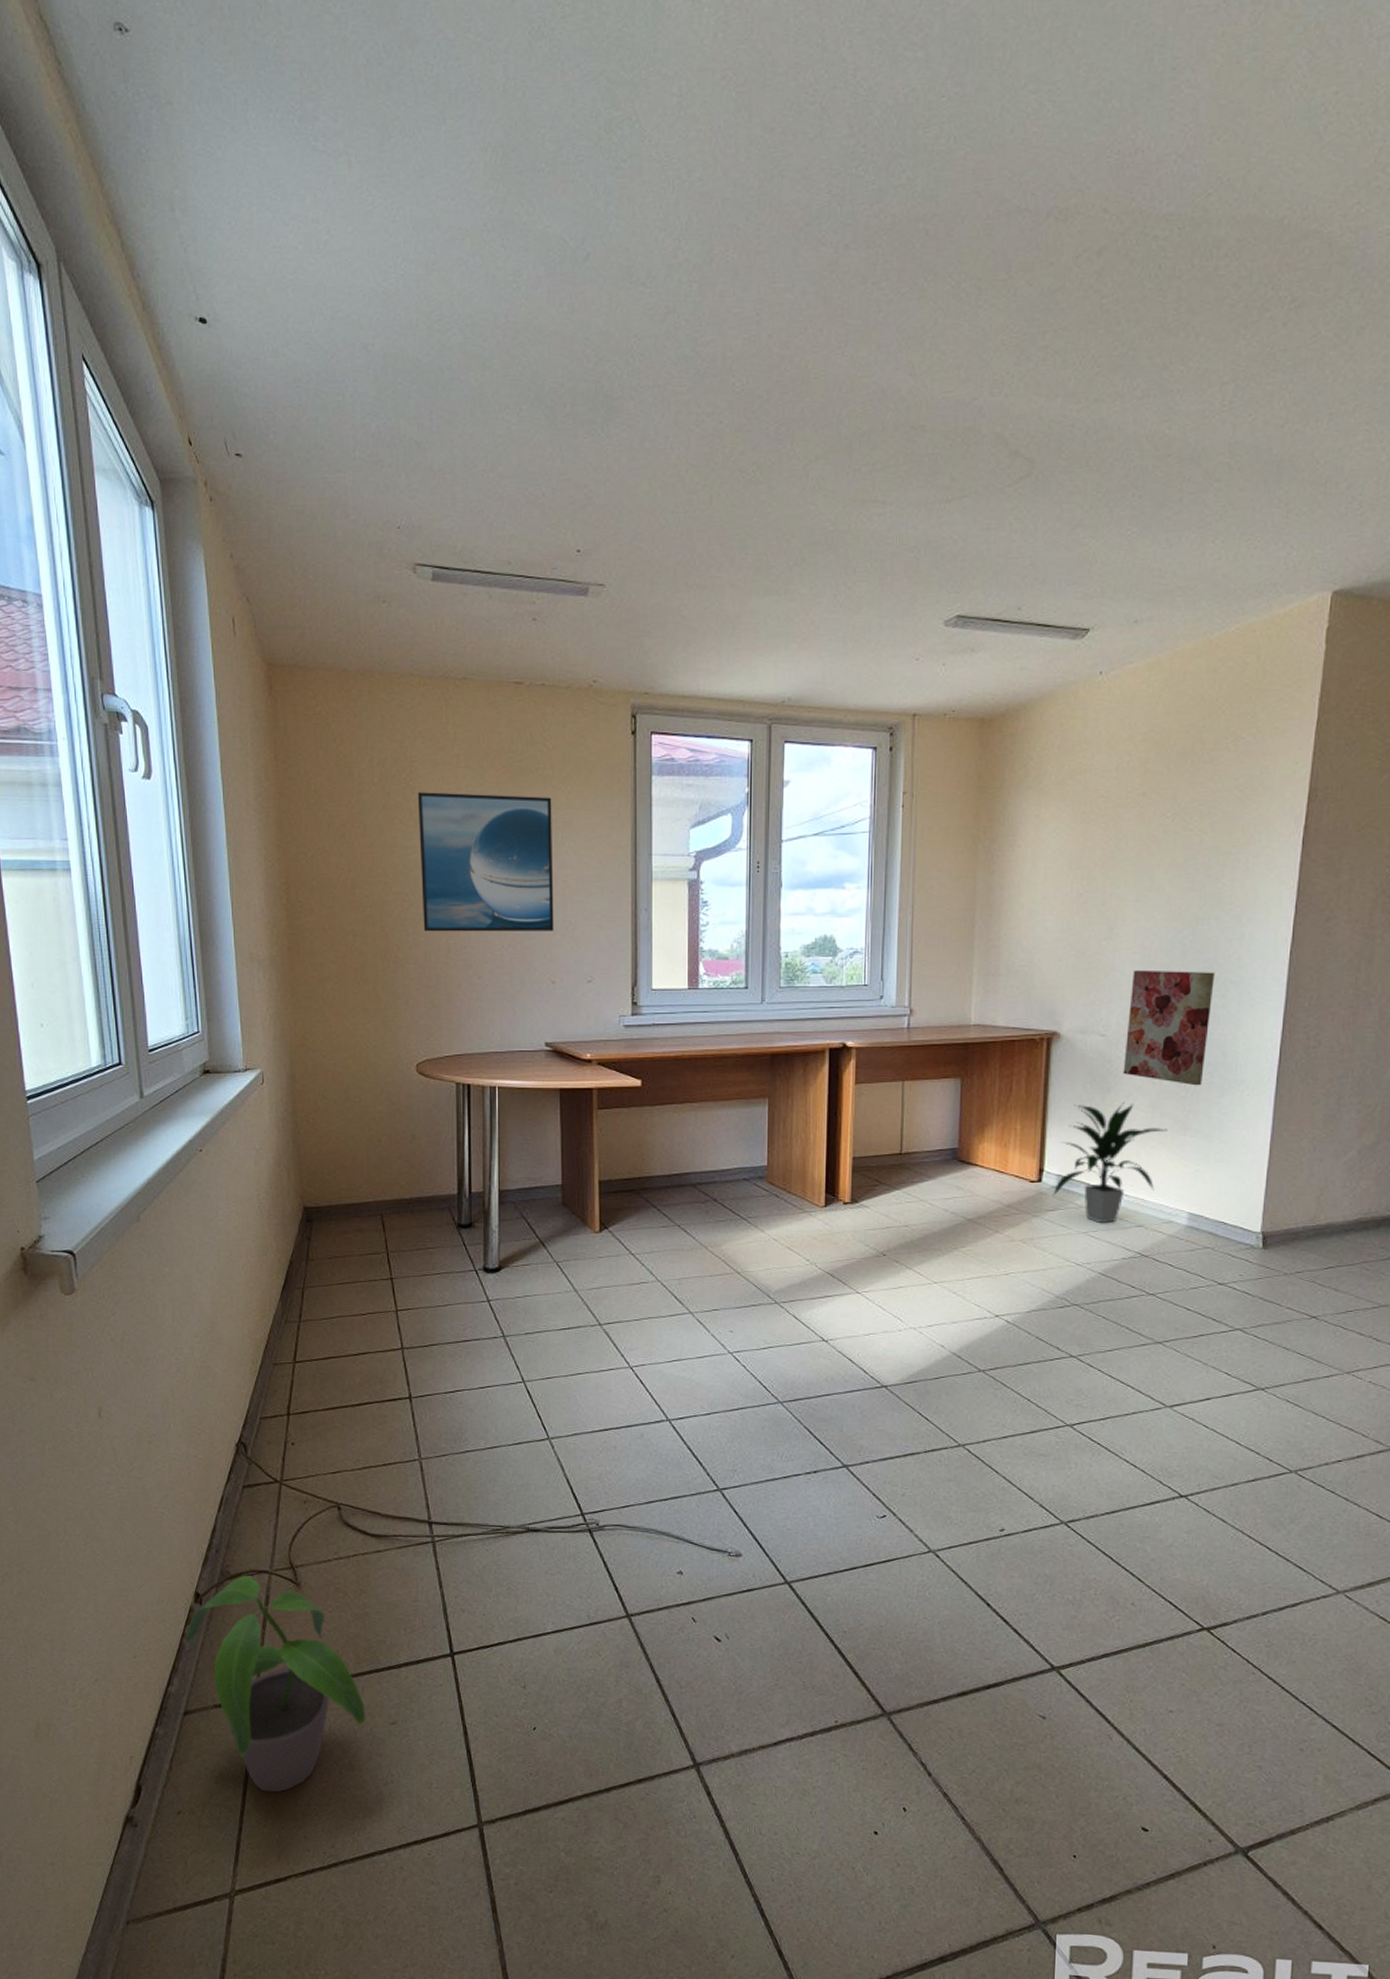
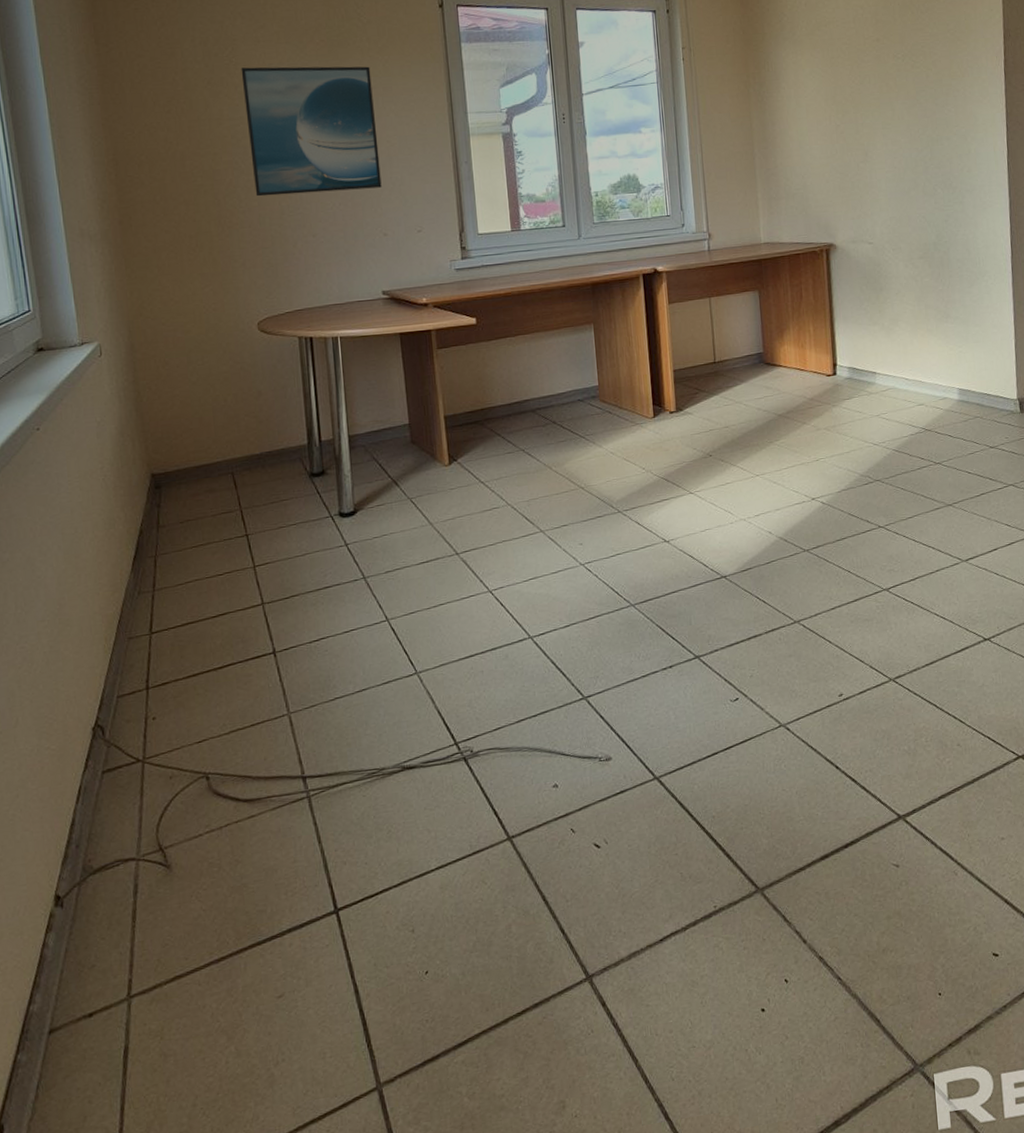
potted plant: present [185,1574,367,1793] -> none [46,866,251,1102]
indoor plant: present [1052,1101,1168,1224] -> none [847,298,933,407]
wall art: present [1123,969,1215,1086] -> none [888,183,955,280]

